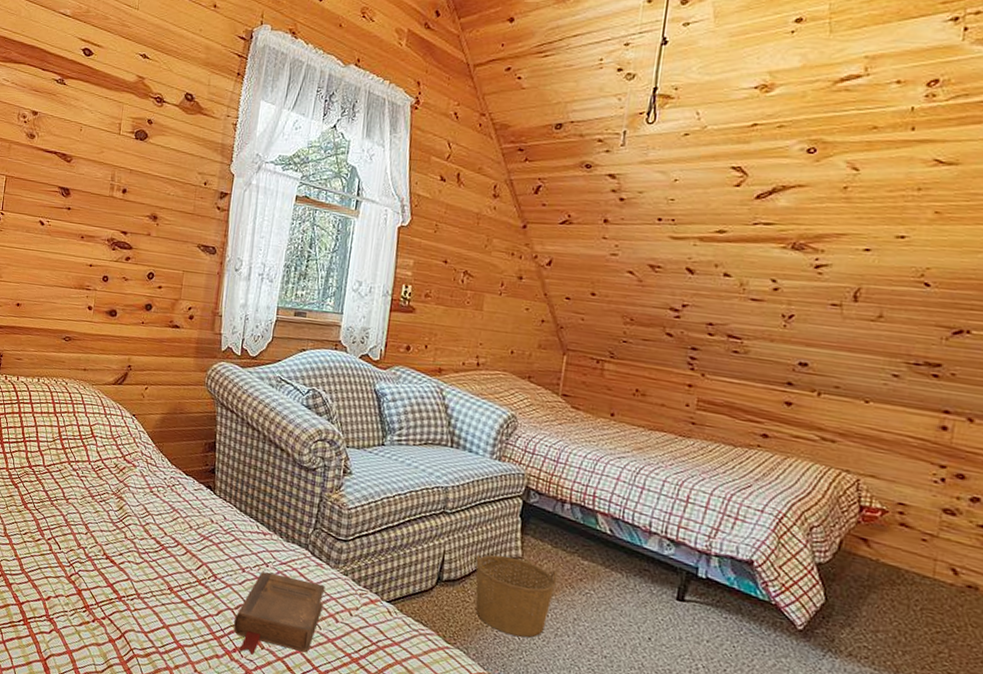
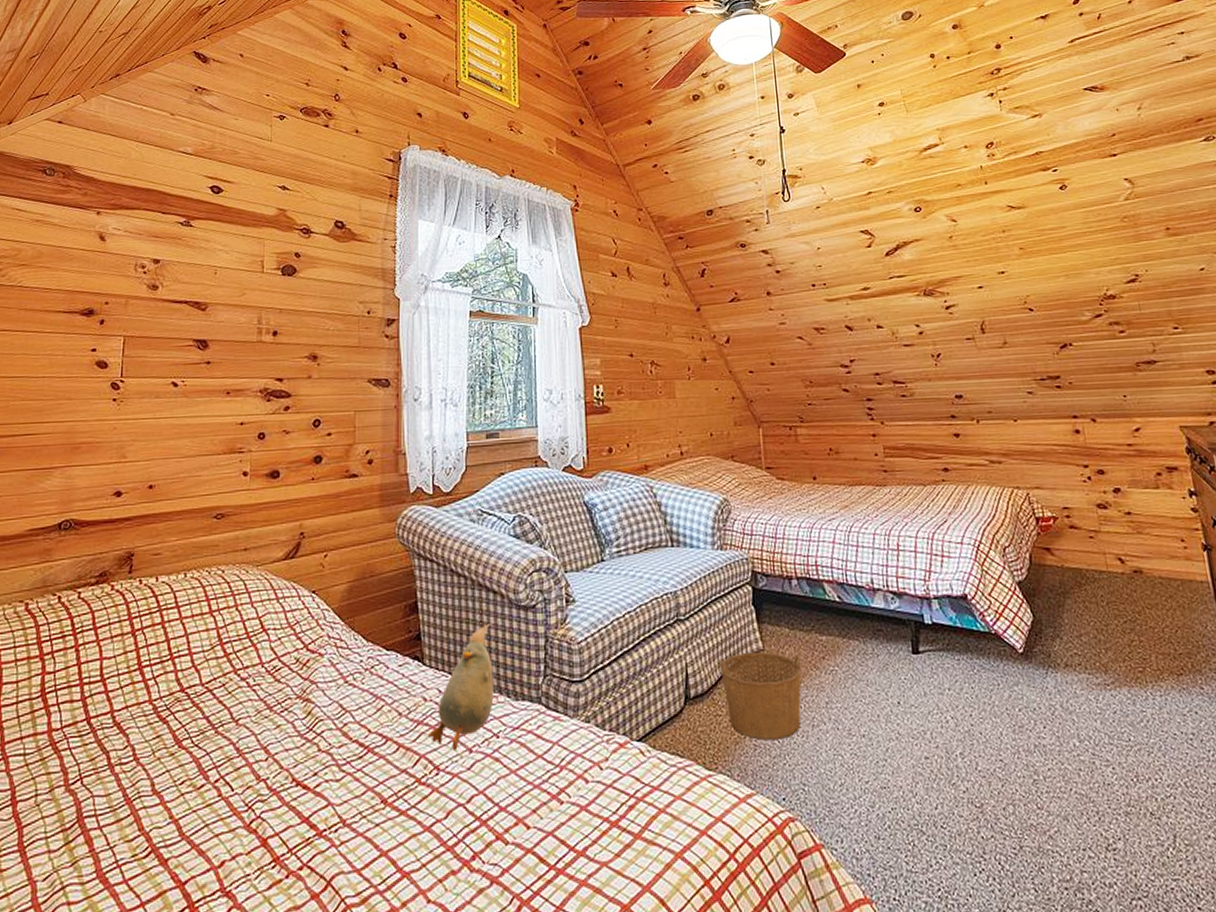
plush toy: none [210,473,277,567] -> present [427,622,494,751]
book: present [233,571,326,655] -> none [468,741,569,857]

